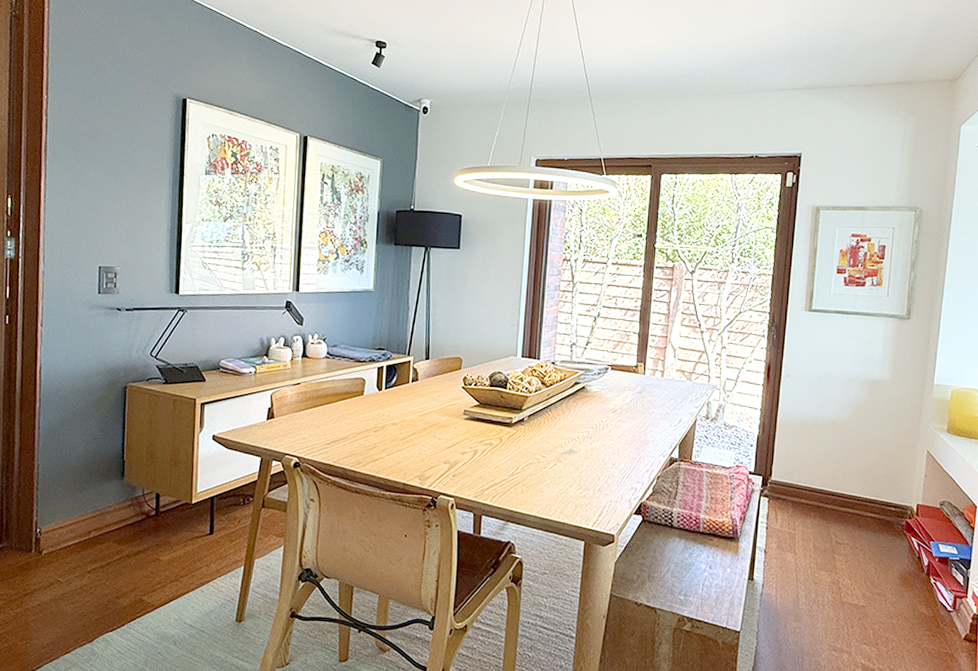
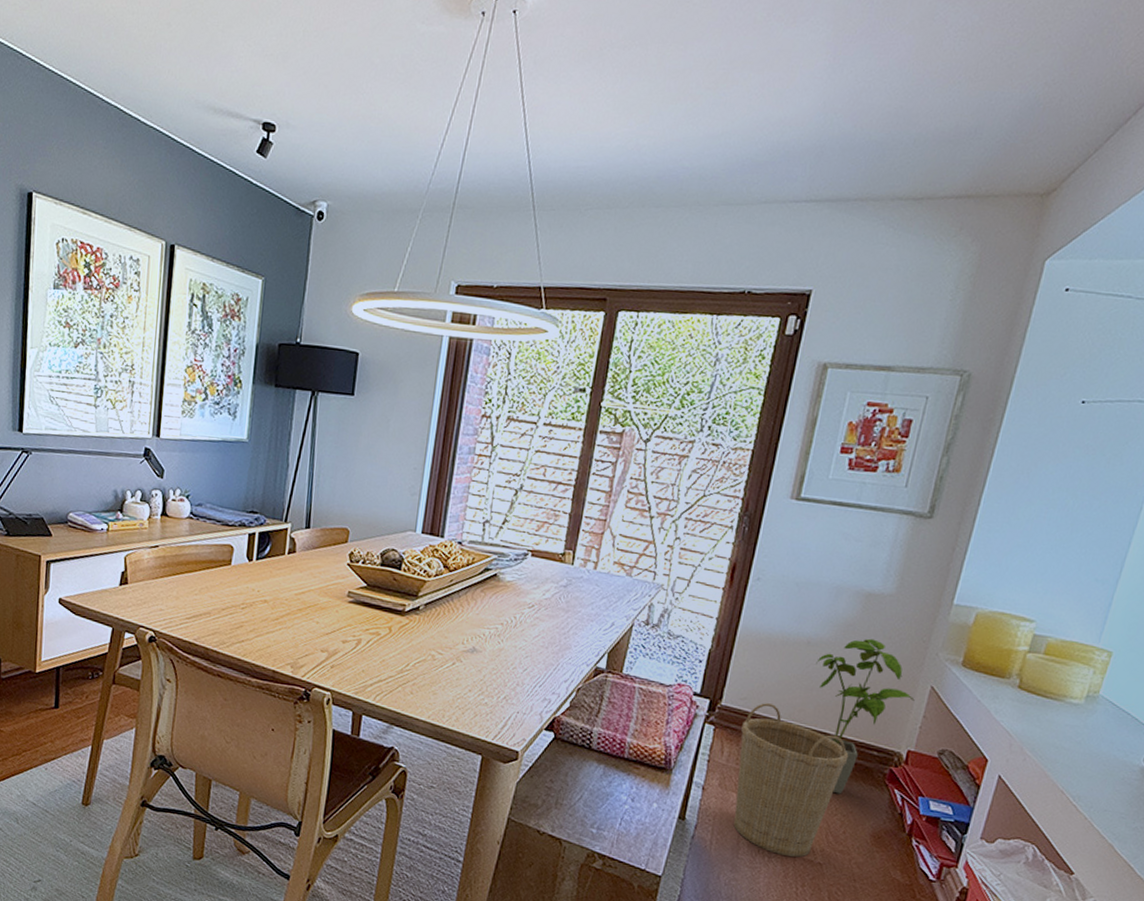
basket: none [789,475,874,603] -> present [733,703,849,858]
house plant: none [840,416,917,546] -> present [816,638,915,794]

